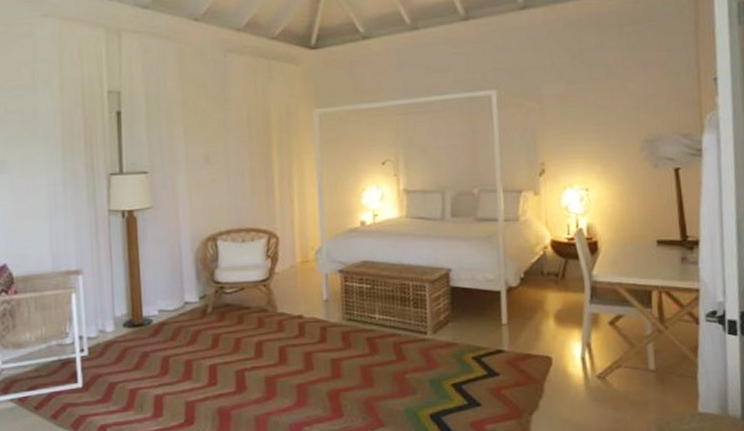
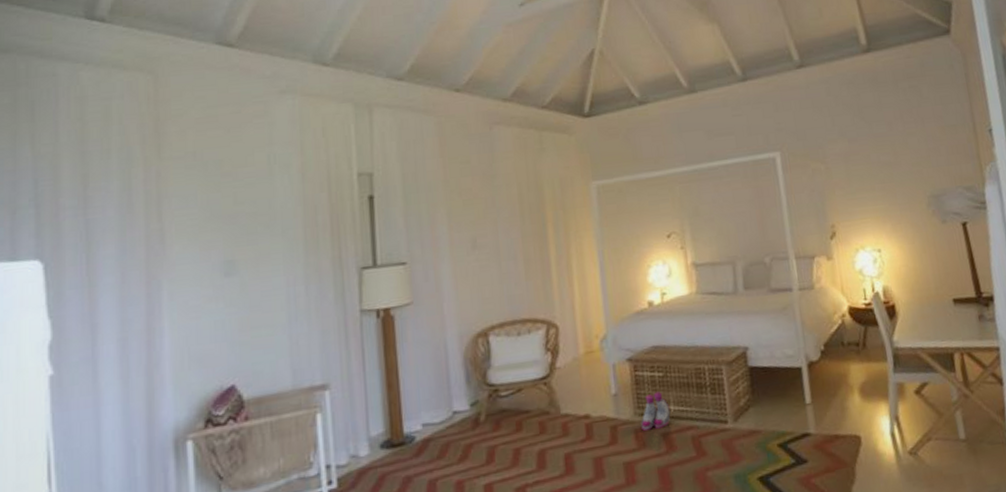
boots: none [348,301,375,334] -> present [641,391,671,431]

